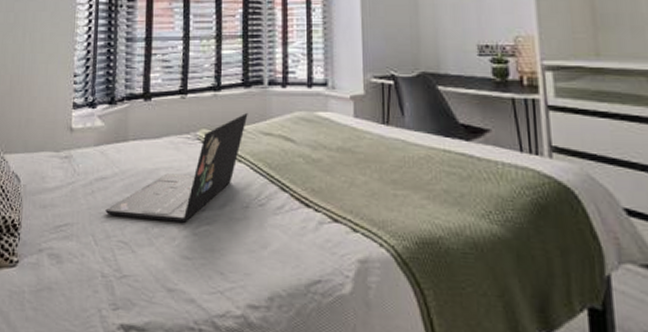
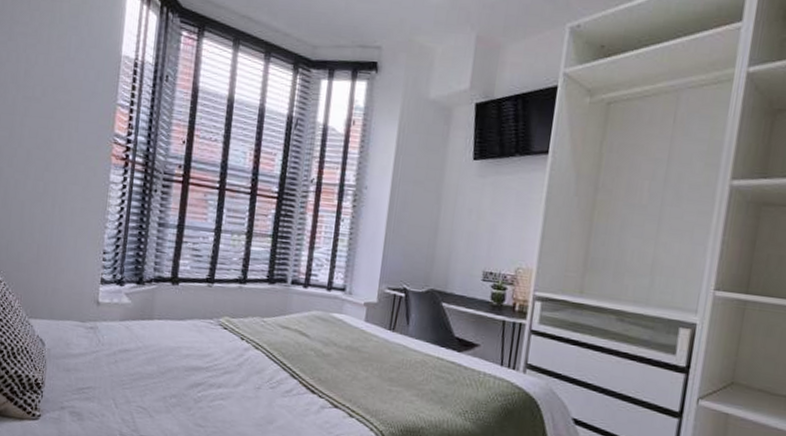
laptop: present [105,112,248,223] -> none [127,306,270,396]

